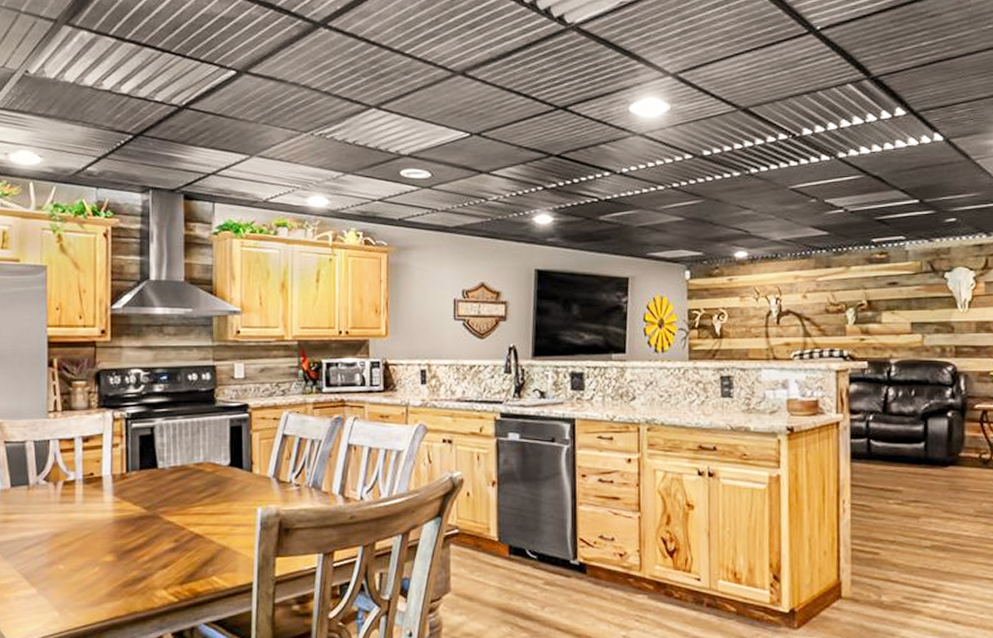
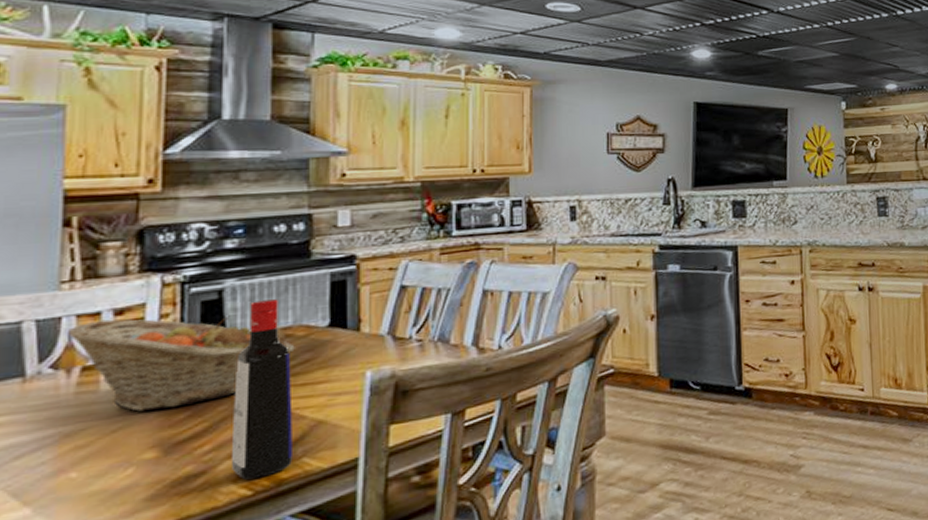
fruit basket: none [54,445,205,522] -> present [68,317,295,412]
liquor bottle: none [162,438,206,588] -> present [230,299,294,480]

